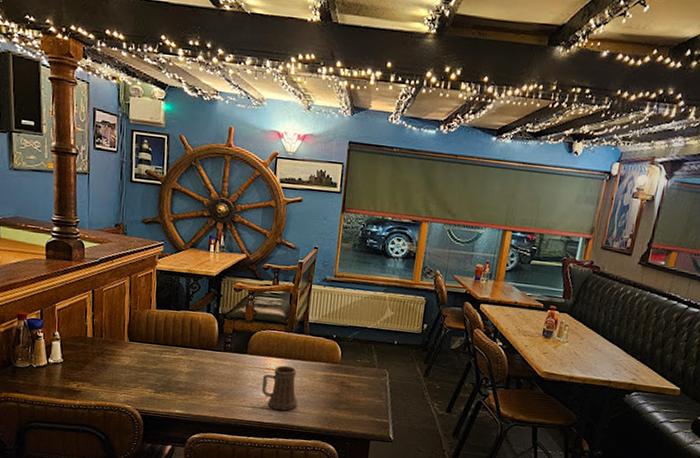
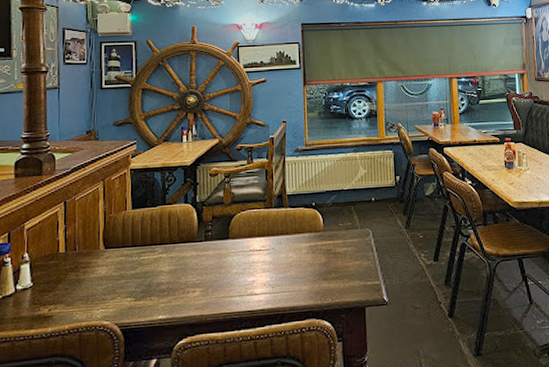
beer mug: present [261,365,298,411] -> none [247,243,286,294]

